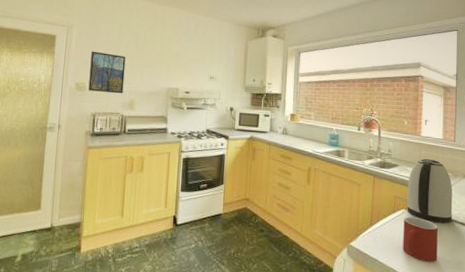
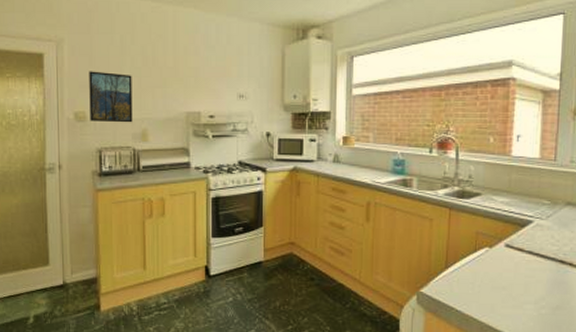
mug: present [403,216,438,262] -> none [485,255,531,308]
kettle: present [407,159,453,223] -> none [491,185,551,261]

